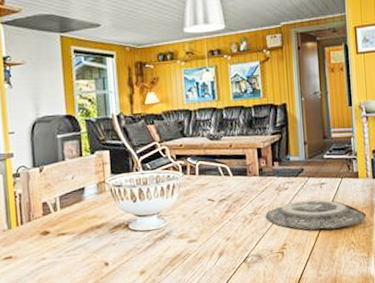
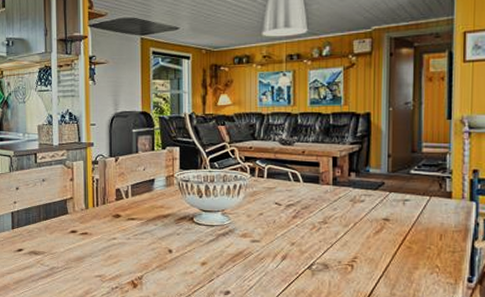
plate: present [265,199,367,230] -> none [336,215,458,249]

